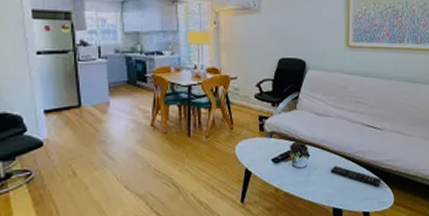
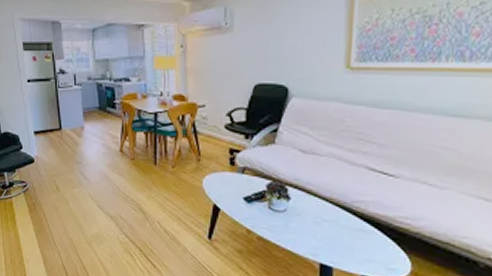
remote control: present [330,165,382,187] -> none [318,213,393,249]

